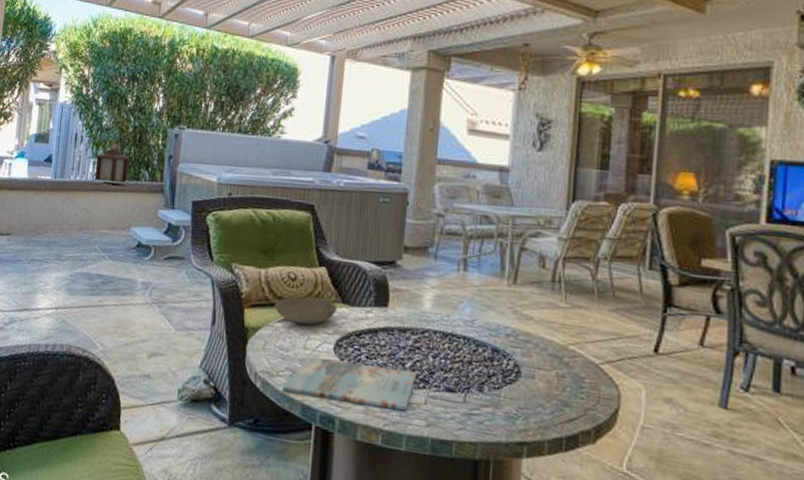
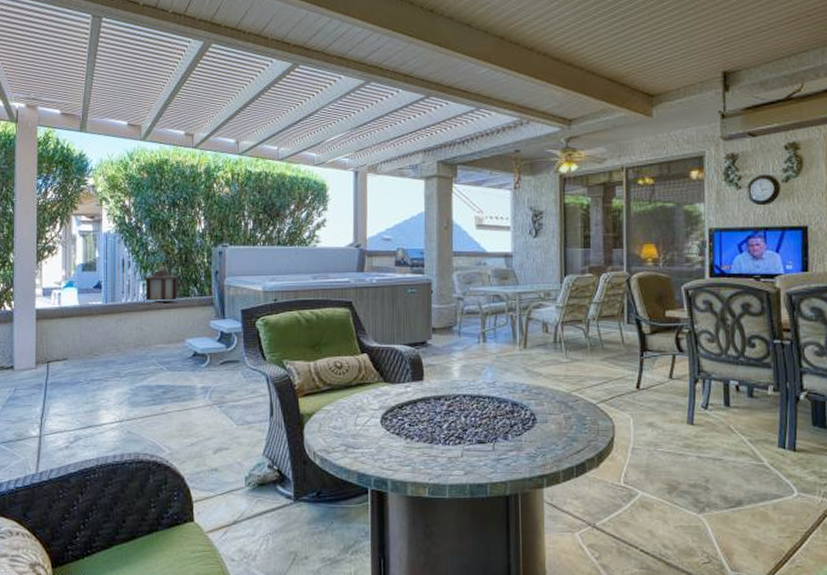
bowl: present [274,296,338,325] -> none [325,381,381,405]
magazine: present [282,356,417,411] -> none [339,430,453,465]

